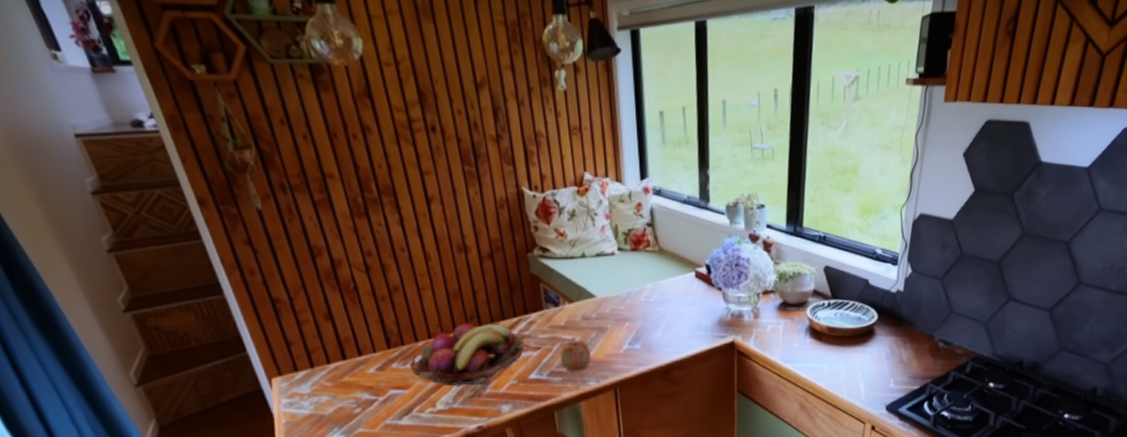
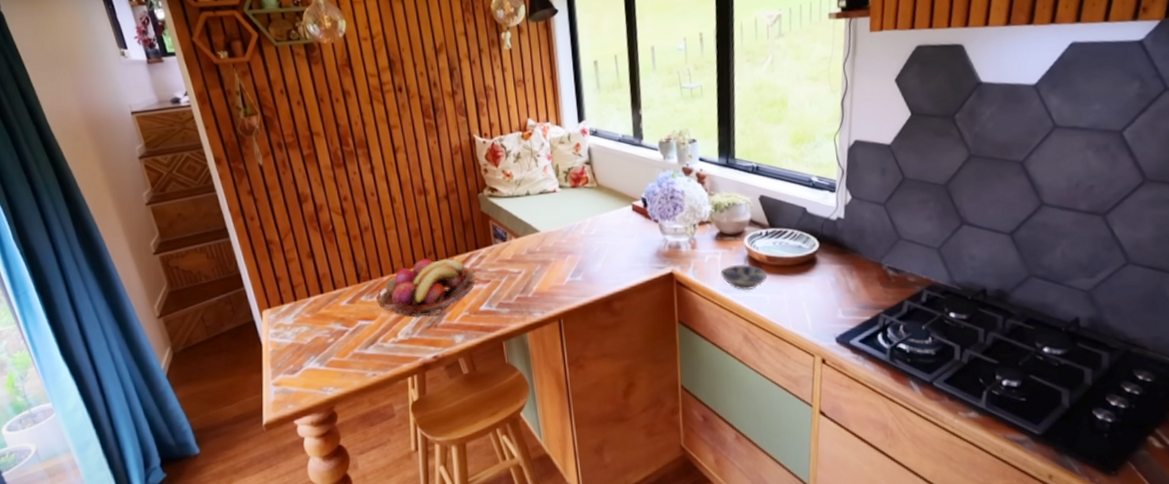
apple: present [560,340,592,372] -> none [507,273,537,304]
bowl: none [782,334,827,361] -> present [720,263,768,291]

